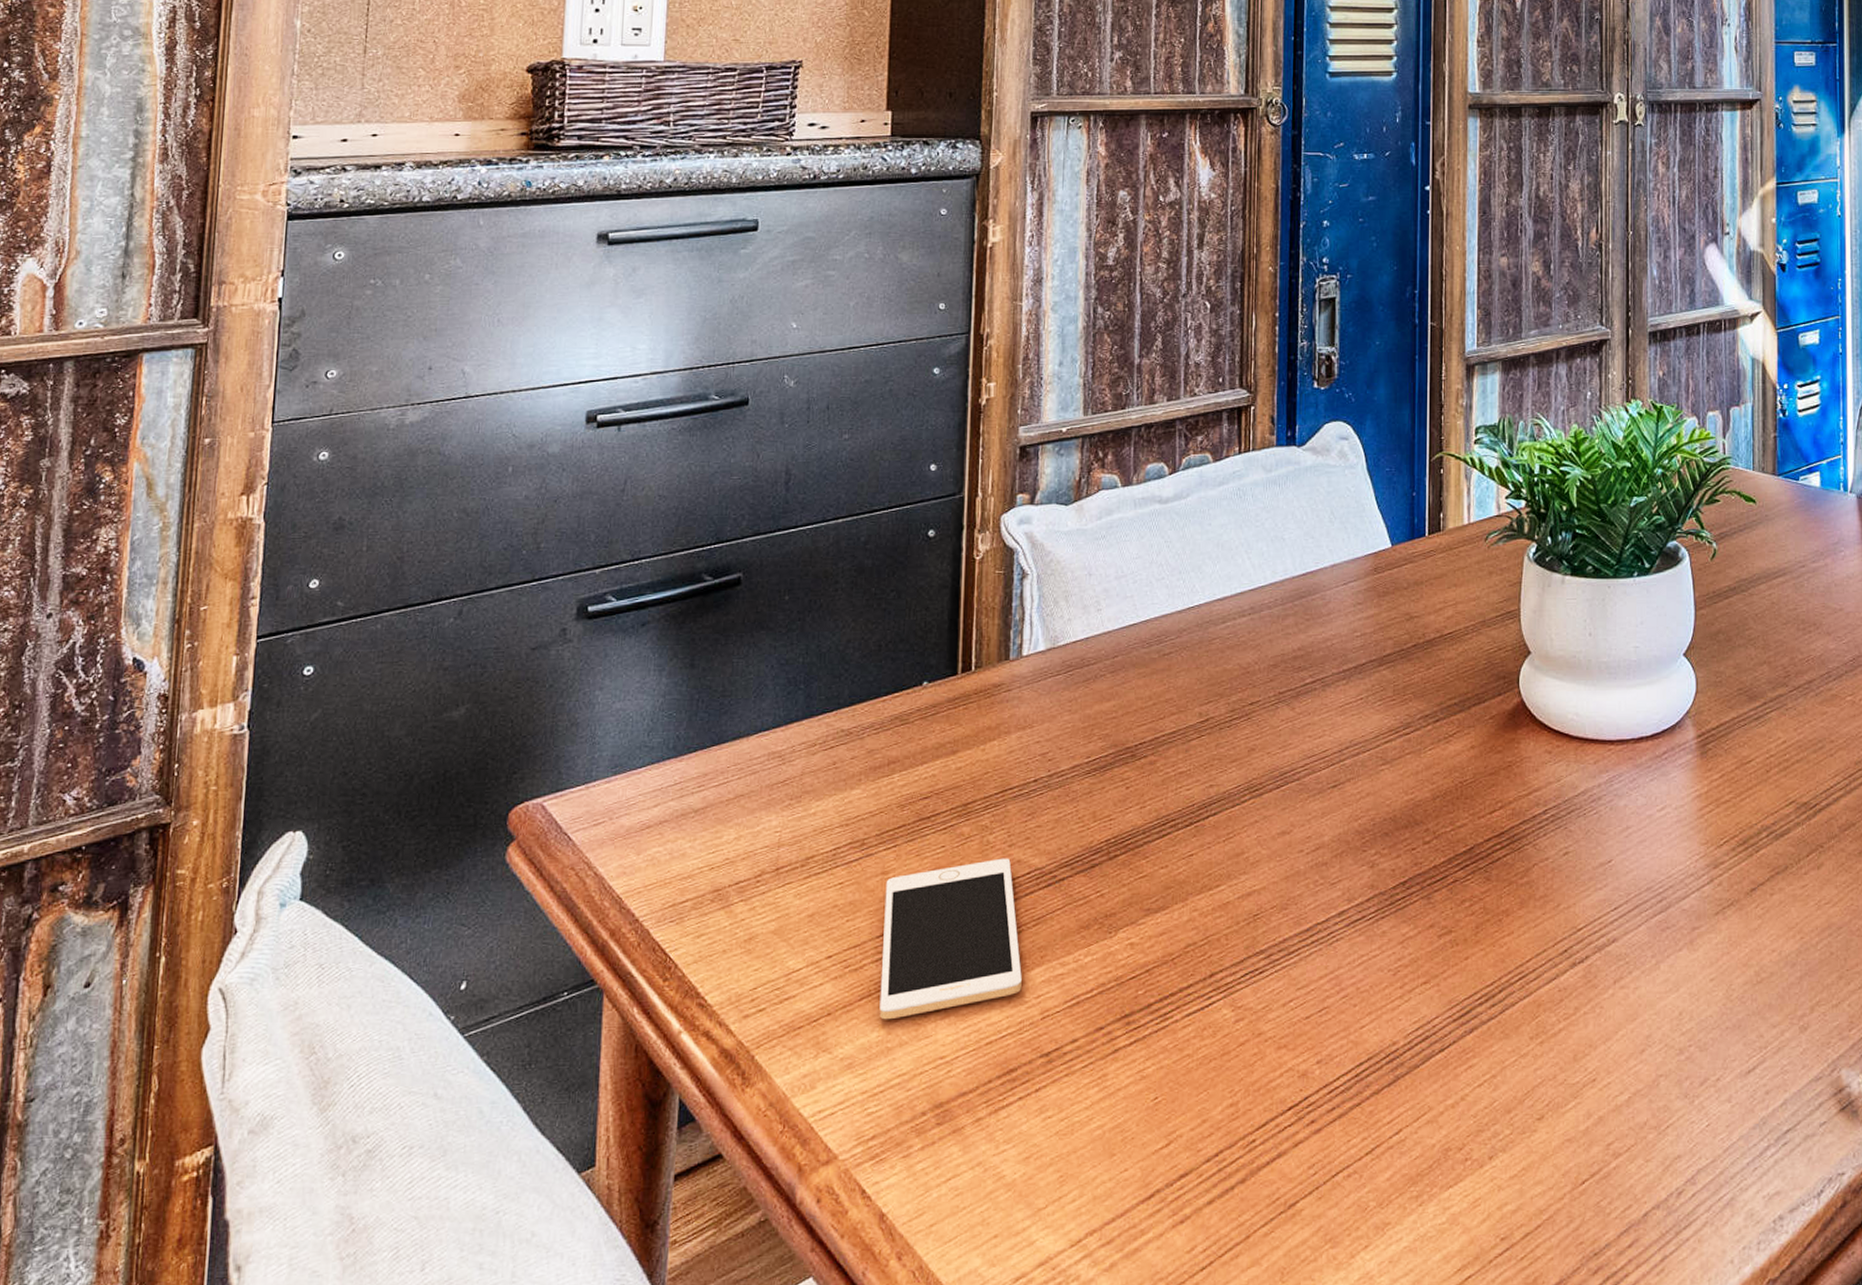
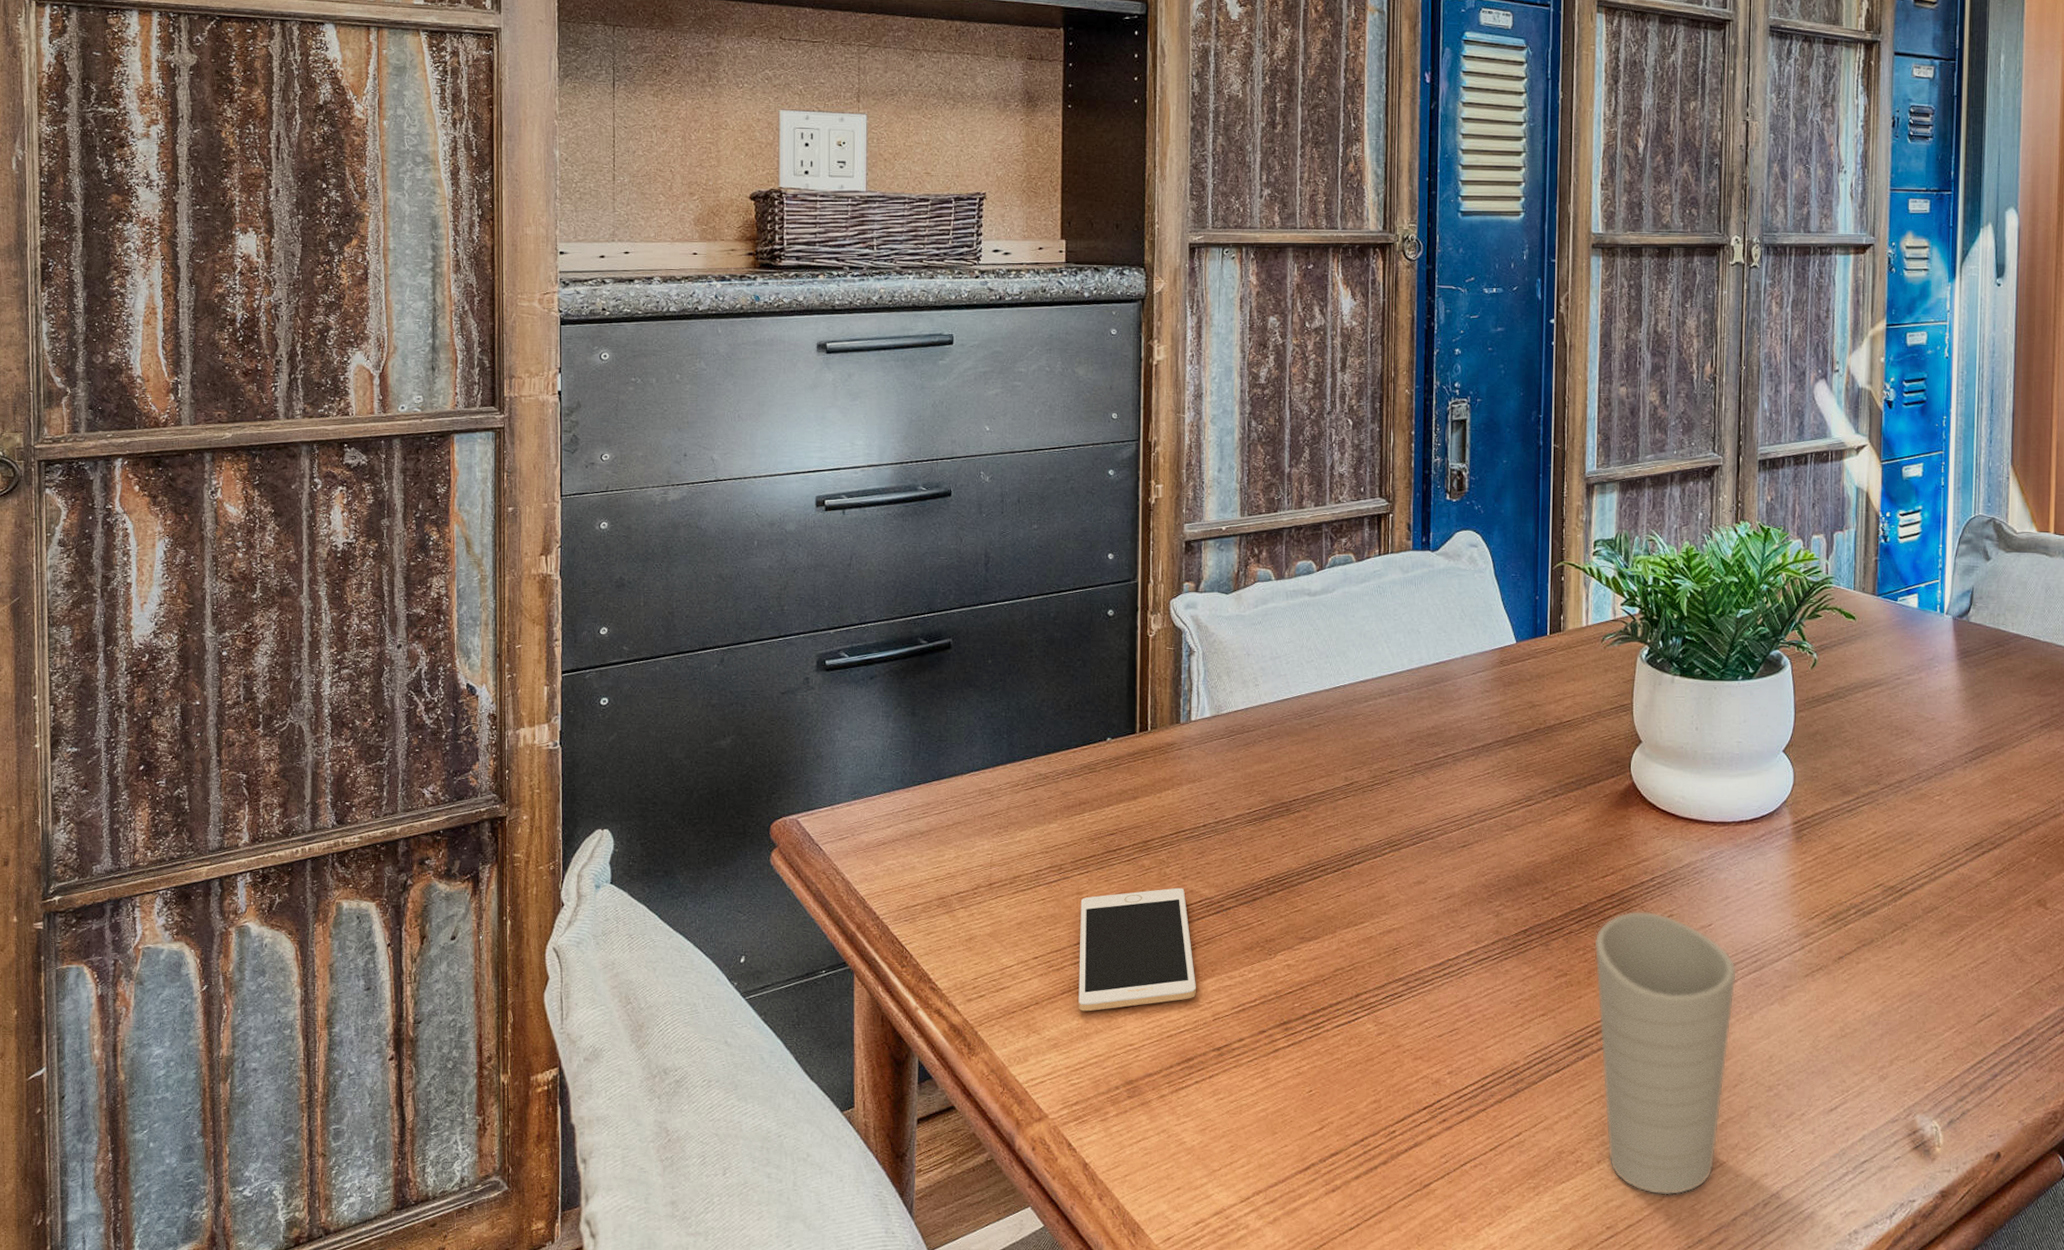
cup: none [1482,849,1641,1193] -> present [1594,910,1738,1195]

